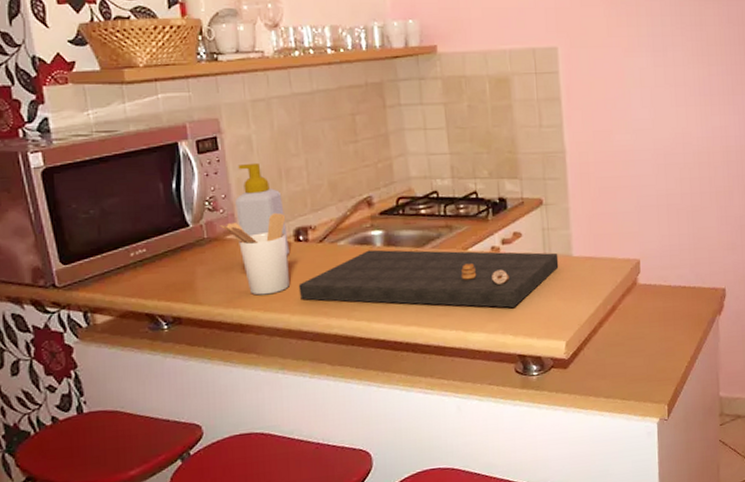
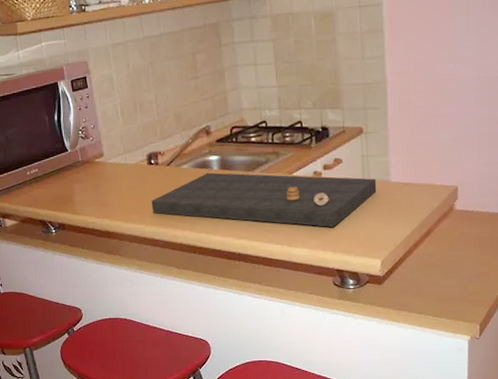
utensil holder: present [220,212,289,295] -> none [90,140,144,209]
soap bottle: present [235,162,289,255] -> none [101,98,144,176]

